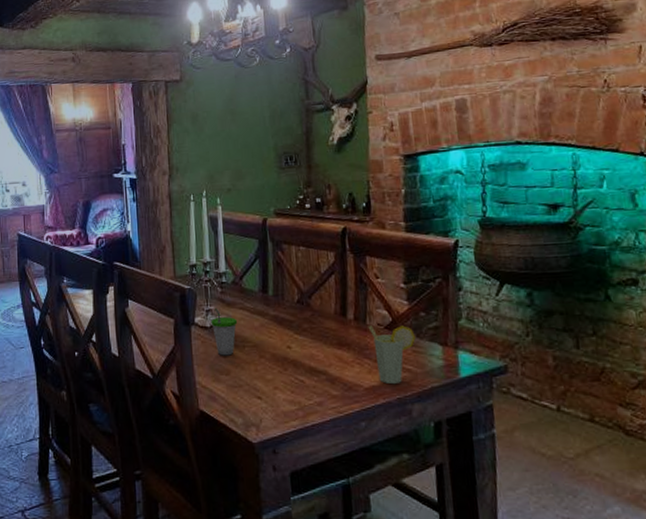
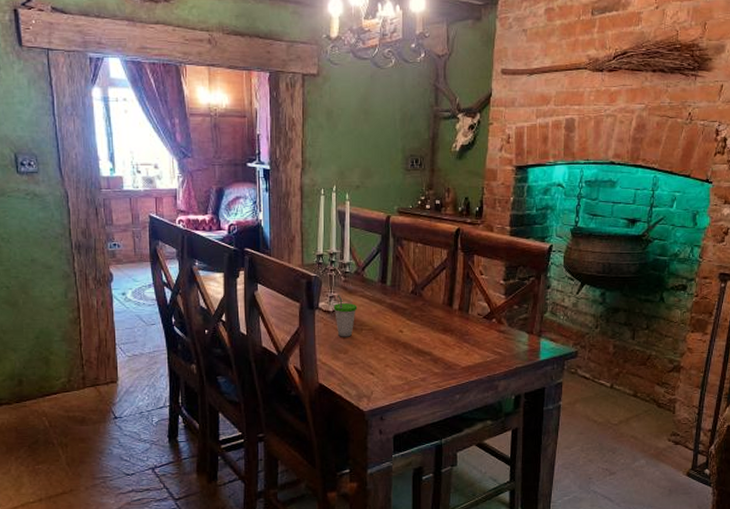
cup: present [368,325,415,385] -> none [470,315,508,365]

